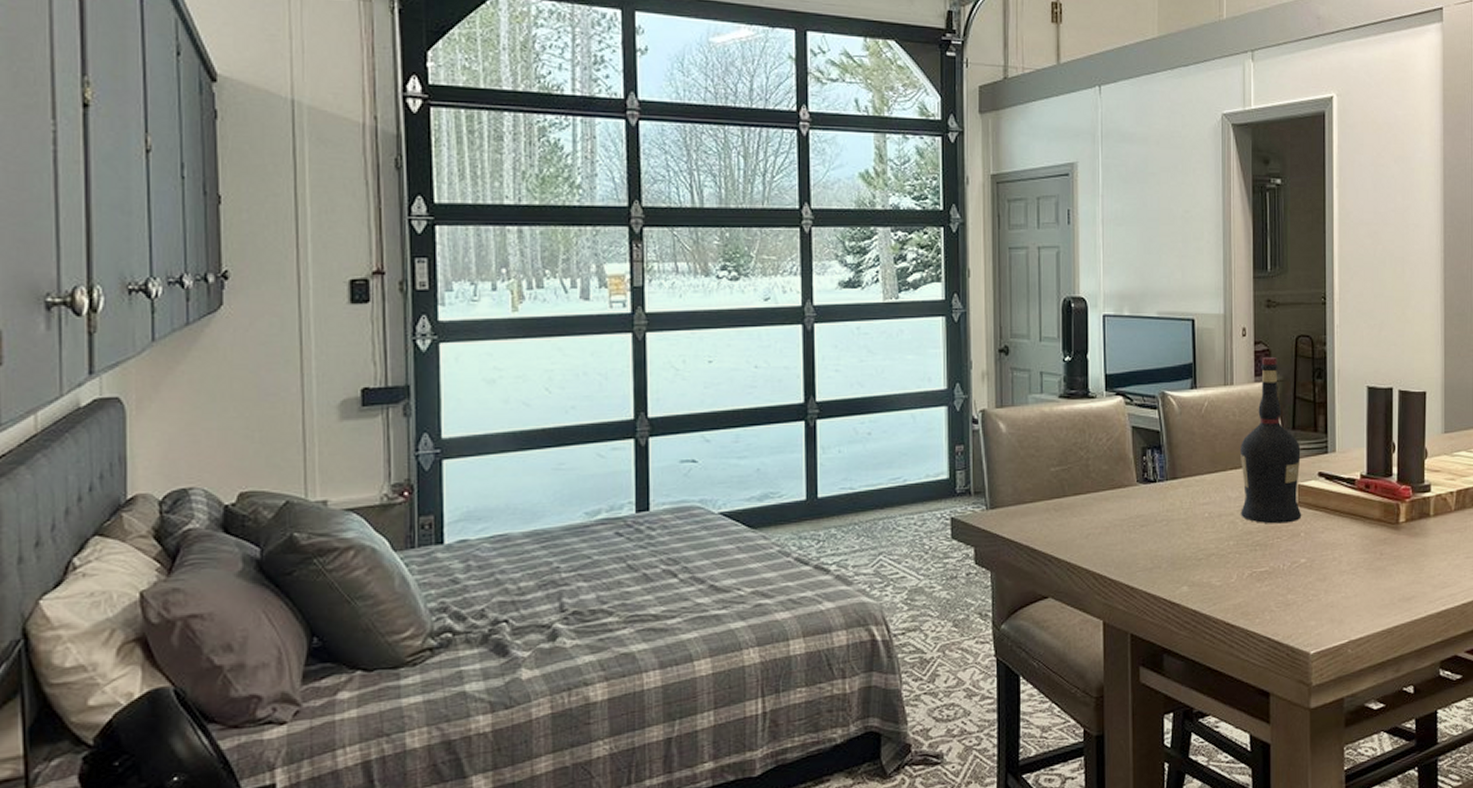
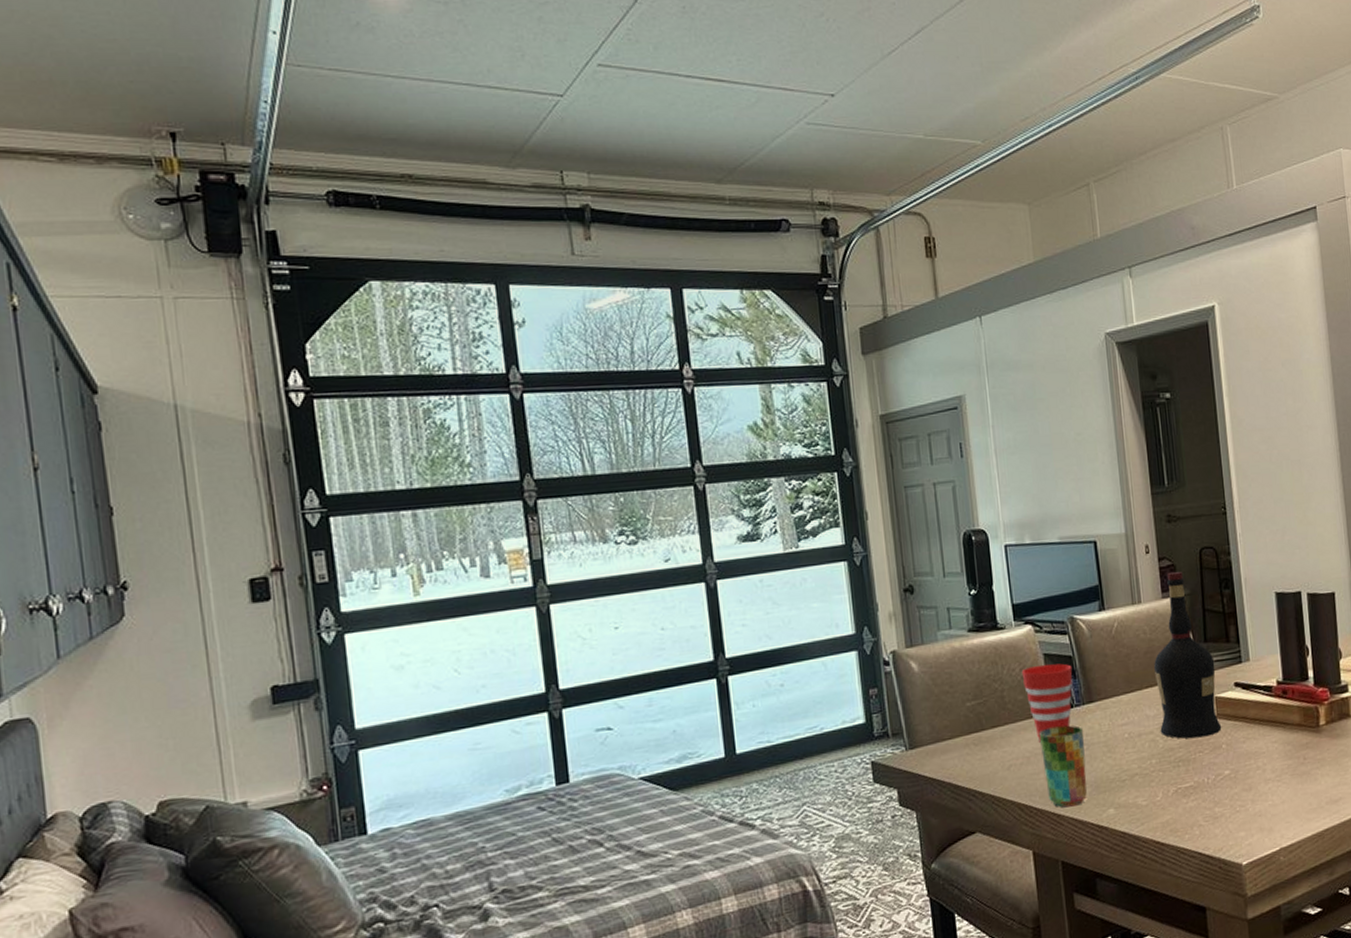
cup: none [1108,436,1159,514] -> present [1021,663,1073,742]
cup: none [1120,499,1165,581] -> present [1038,725,1087,808]

